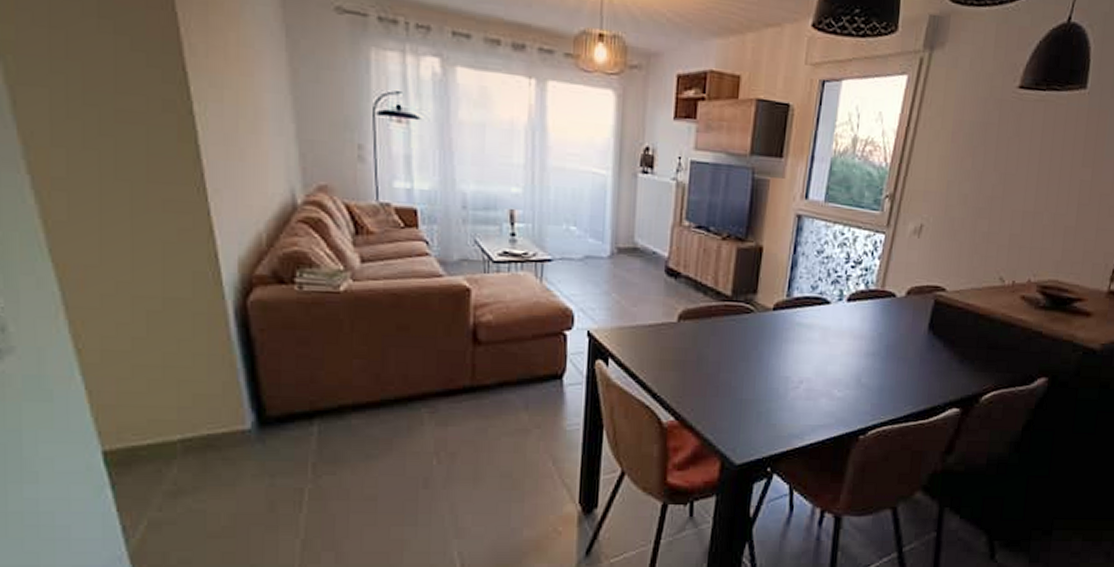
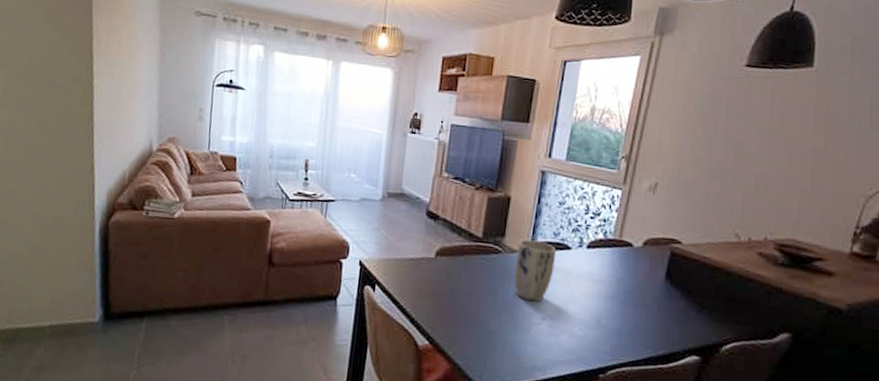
plant pot: none [768,295,814,364] -> present [514,239,556,302]

